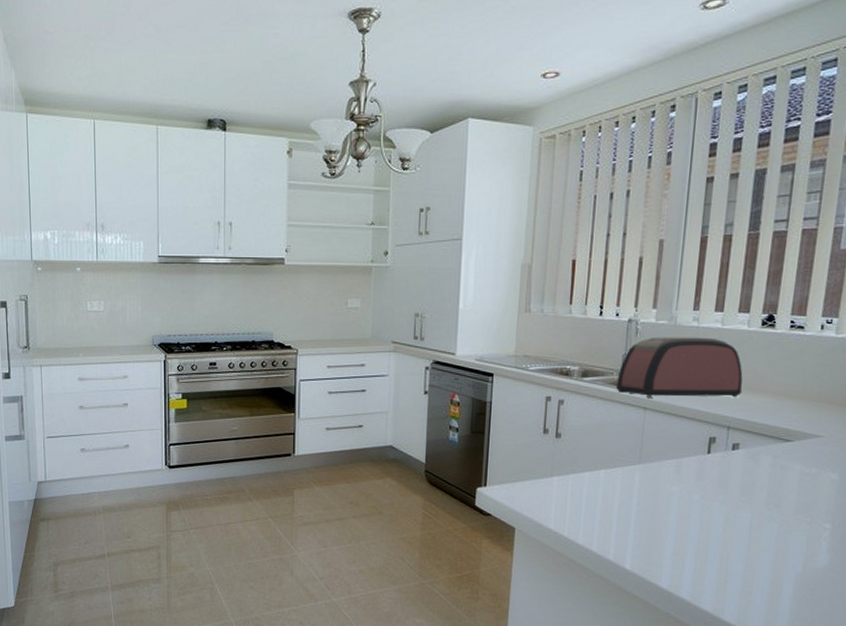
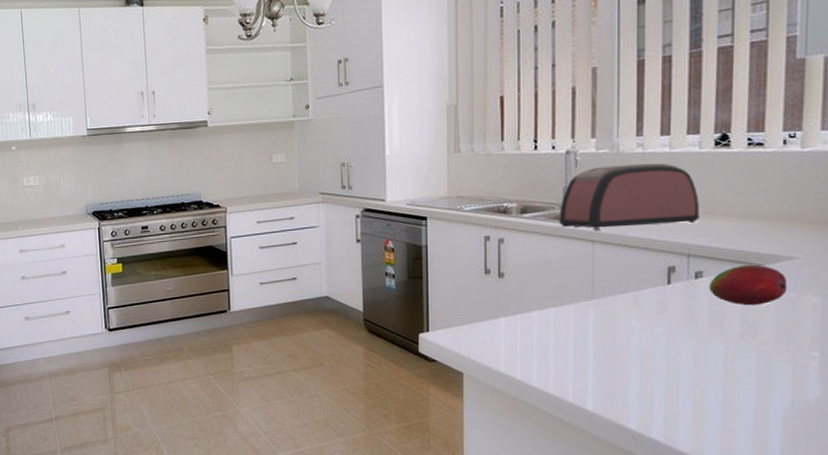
fruit: none [743,439,811,478] -> present [709,264,788,306]

